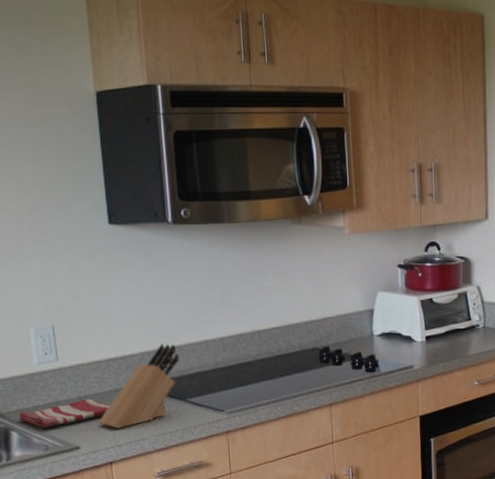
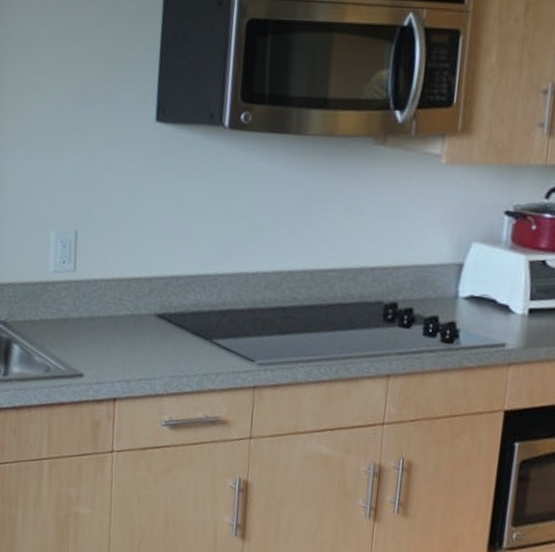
dish towel: present [19,399,111,428] -> none [24,320,125,346]
knife block: present [98,344,180,429] -> none [108,269,212,362]

